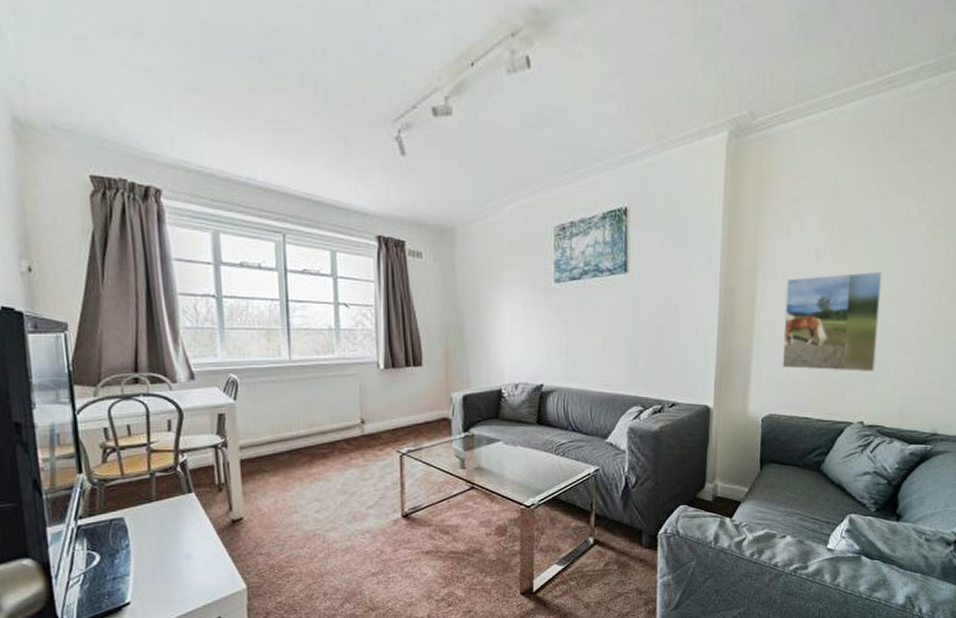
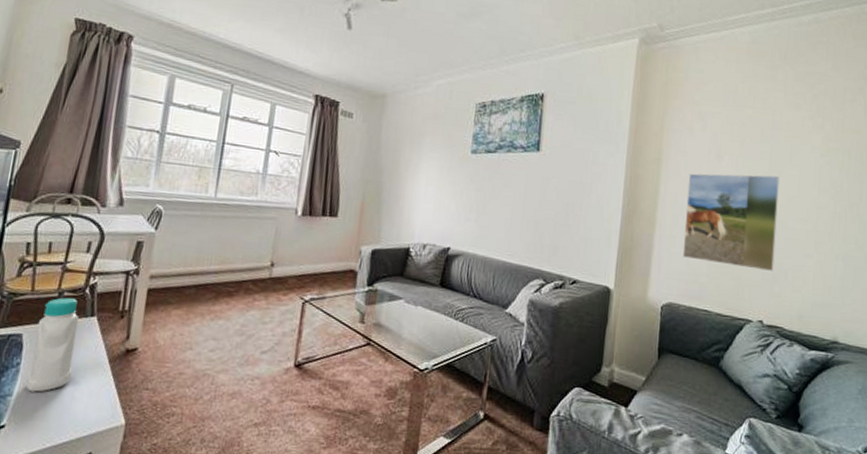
bottle: none [136,478,184,570] -> present [25,297,80,392]

